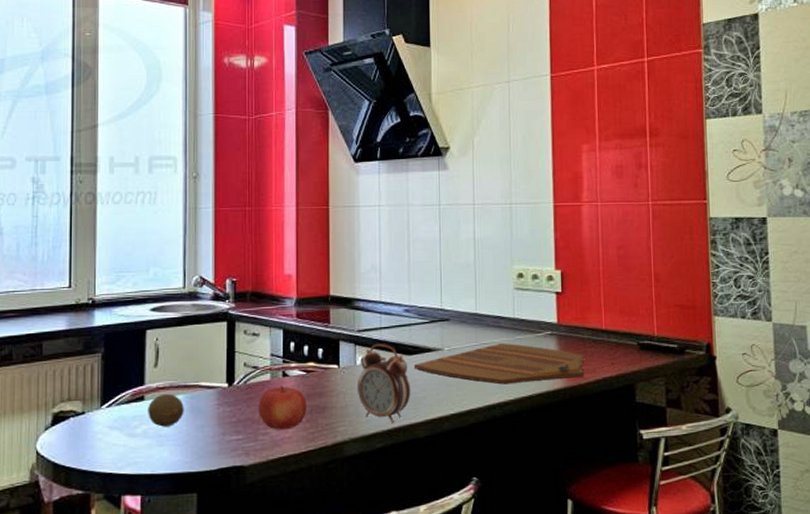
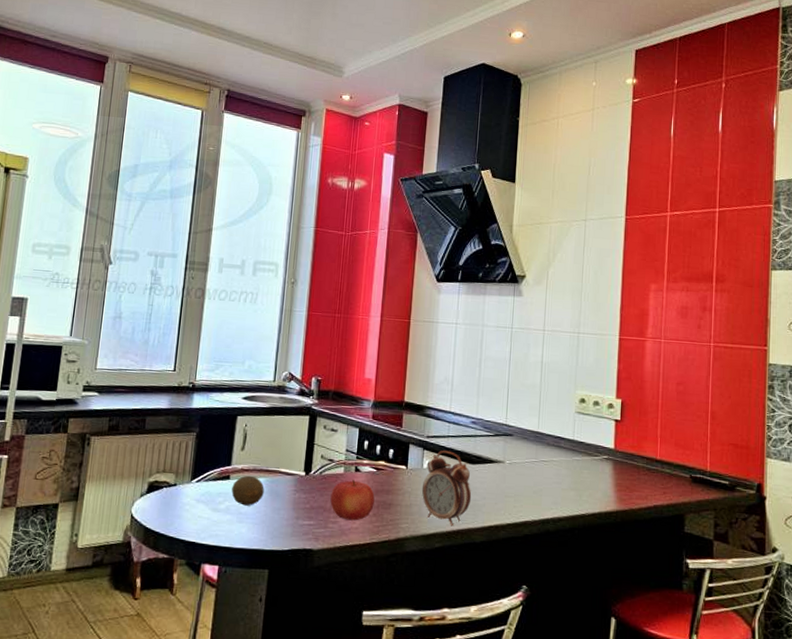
cutting board: present [413,342,584,385] -> none [475,461,637,503]

